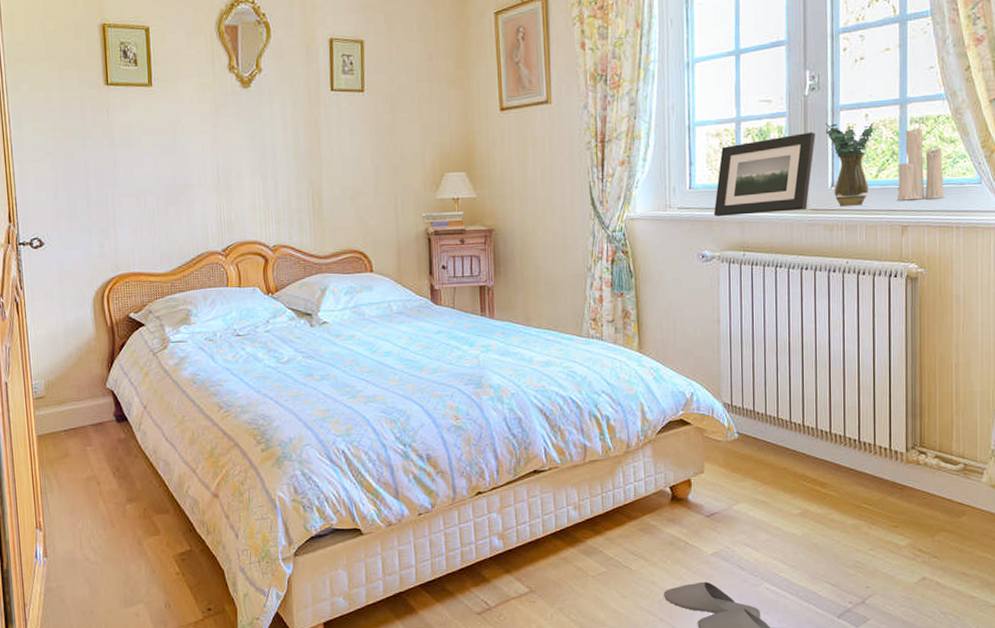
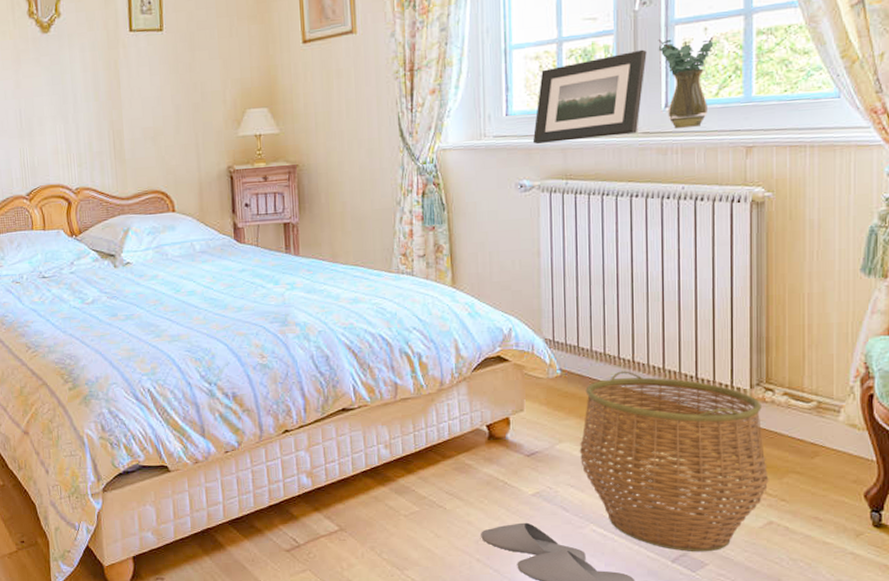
books: present [422,211,467,236] -> none [223,148,270,174]
basket: none [754,434,923,607] -> present [579,371,769,551]
candle: present [897,119,945,202] -> none [741,30,797,121]

